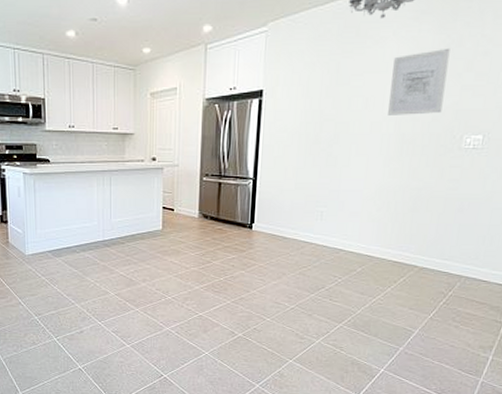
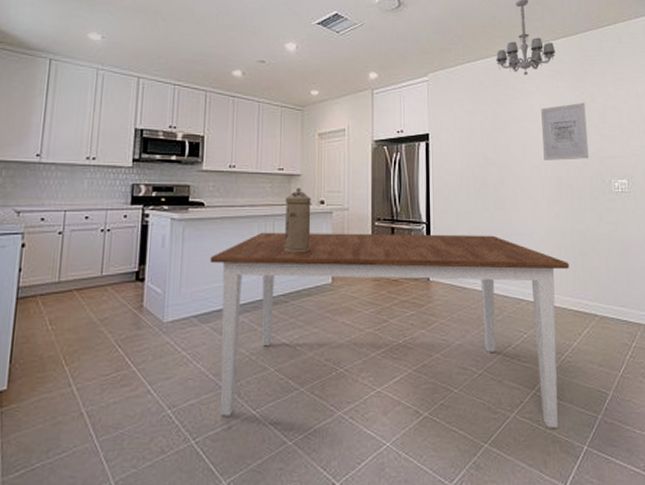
dining table: none [58,185,396,355] -> present [209,232,569,429]
water filter: none [119,146,144,204] -> present [283,188,311,253]

